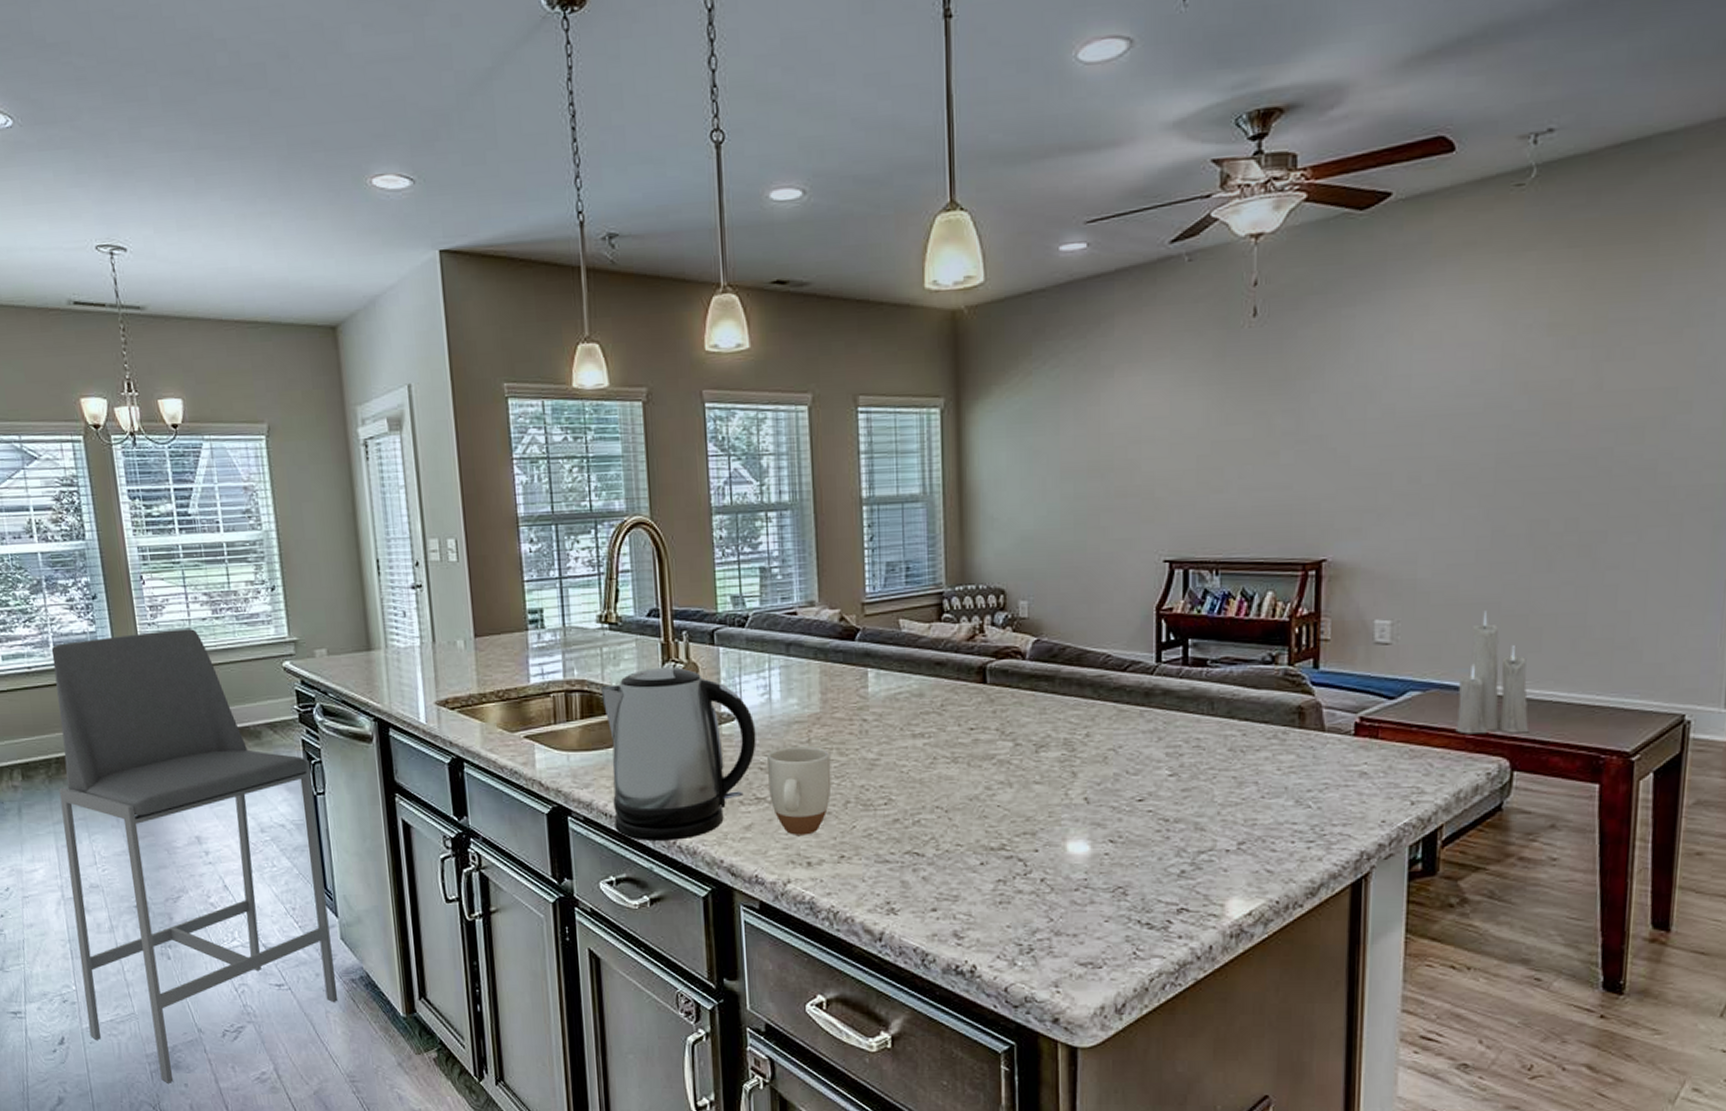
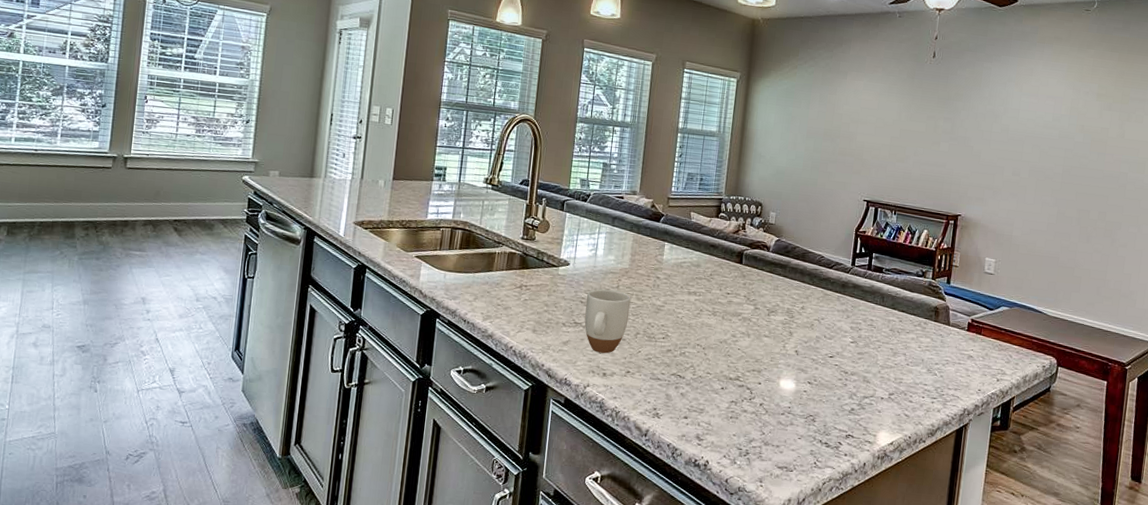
bar stool: present [51,629,338,1083] -> none [11,136,248,494]
kettle: present [601,666,756,842] -> none [470,220,583,346]
candle: present [1455,610,1529,735] -> none [1027,261,1071,343]

